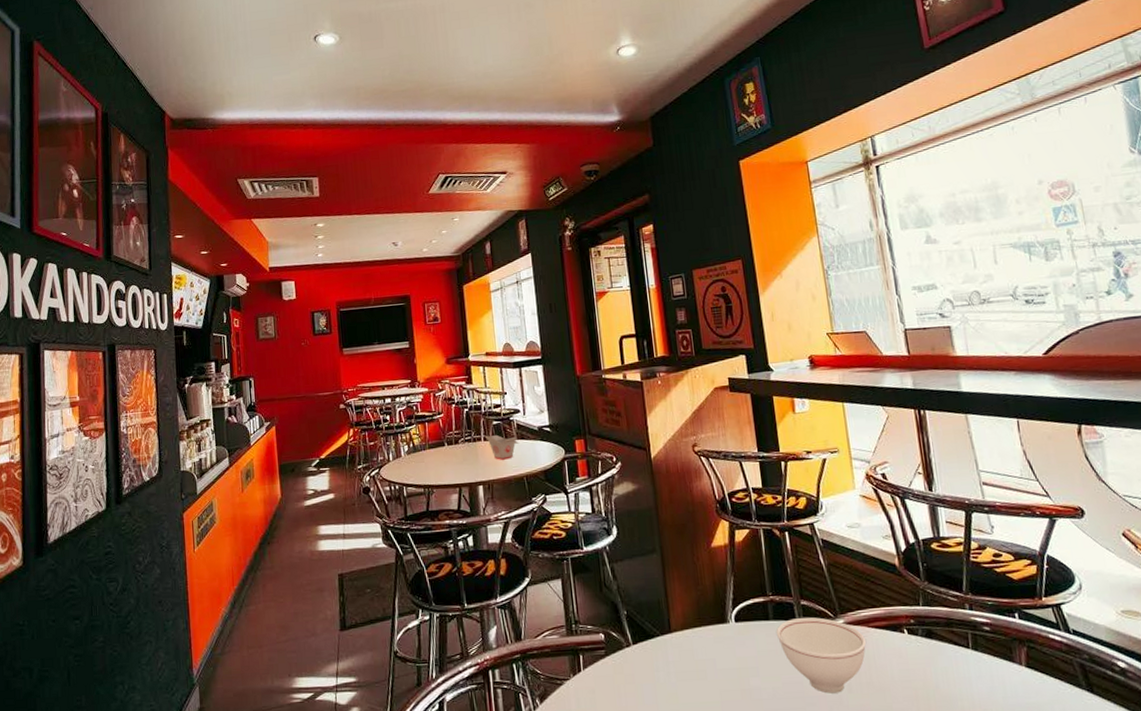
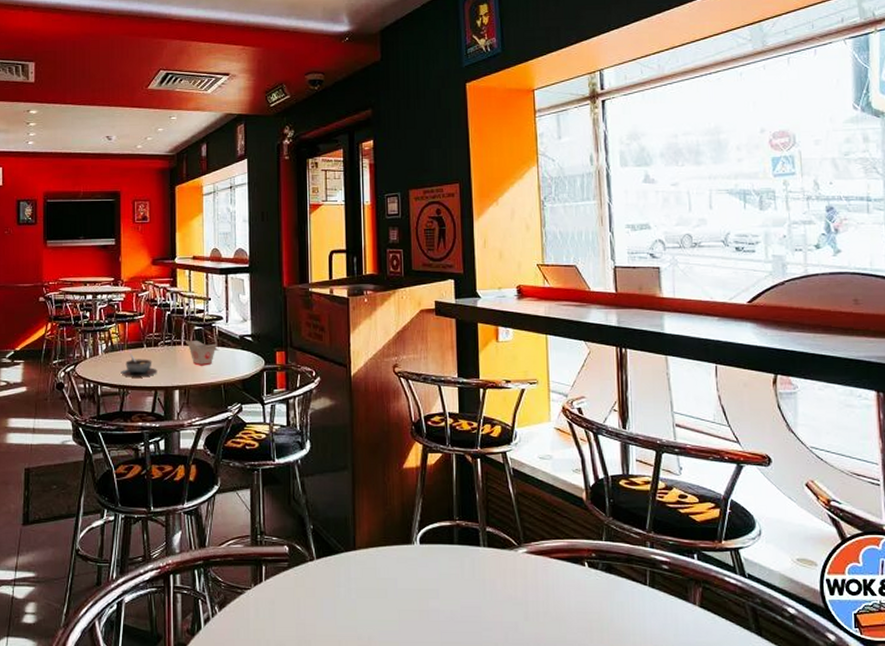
soup bowl: none [424,453,460,477] -> present [121,354,157,378]
bowl: present [775,617,867,694] -> none [459,545,547,620]

